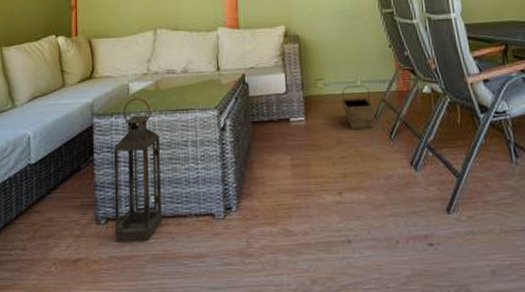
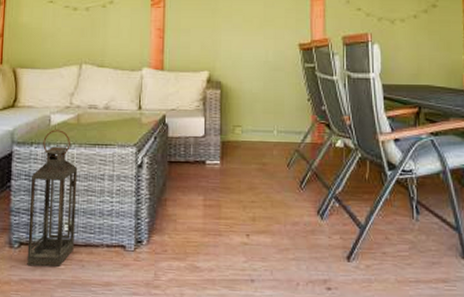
basket: present [340,85,375,130] -> none [256,134,288,177]

